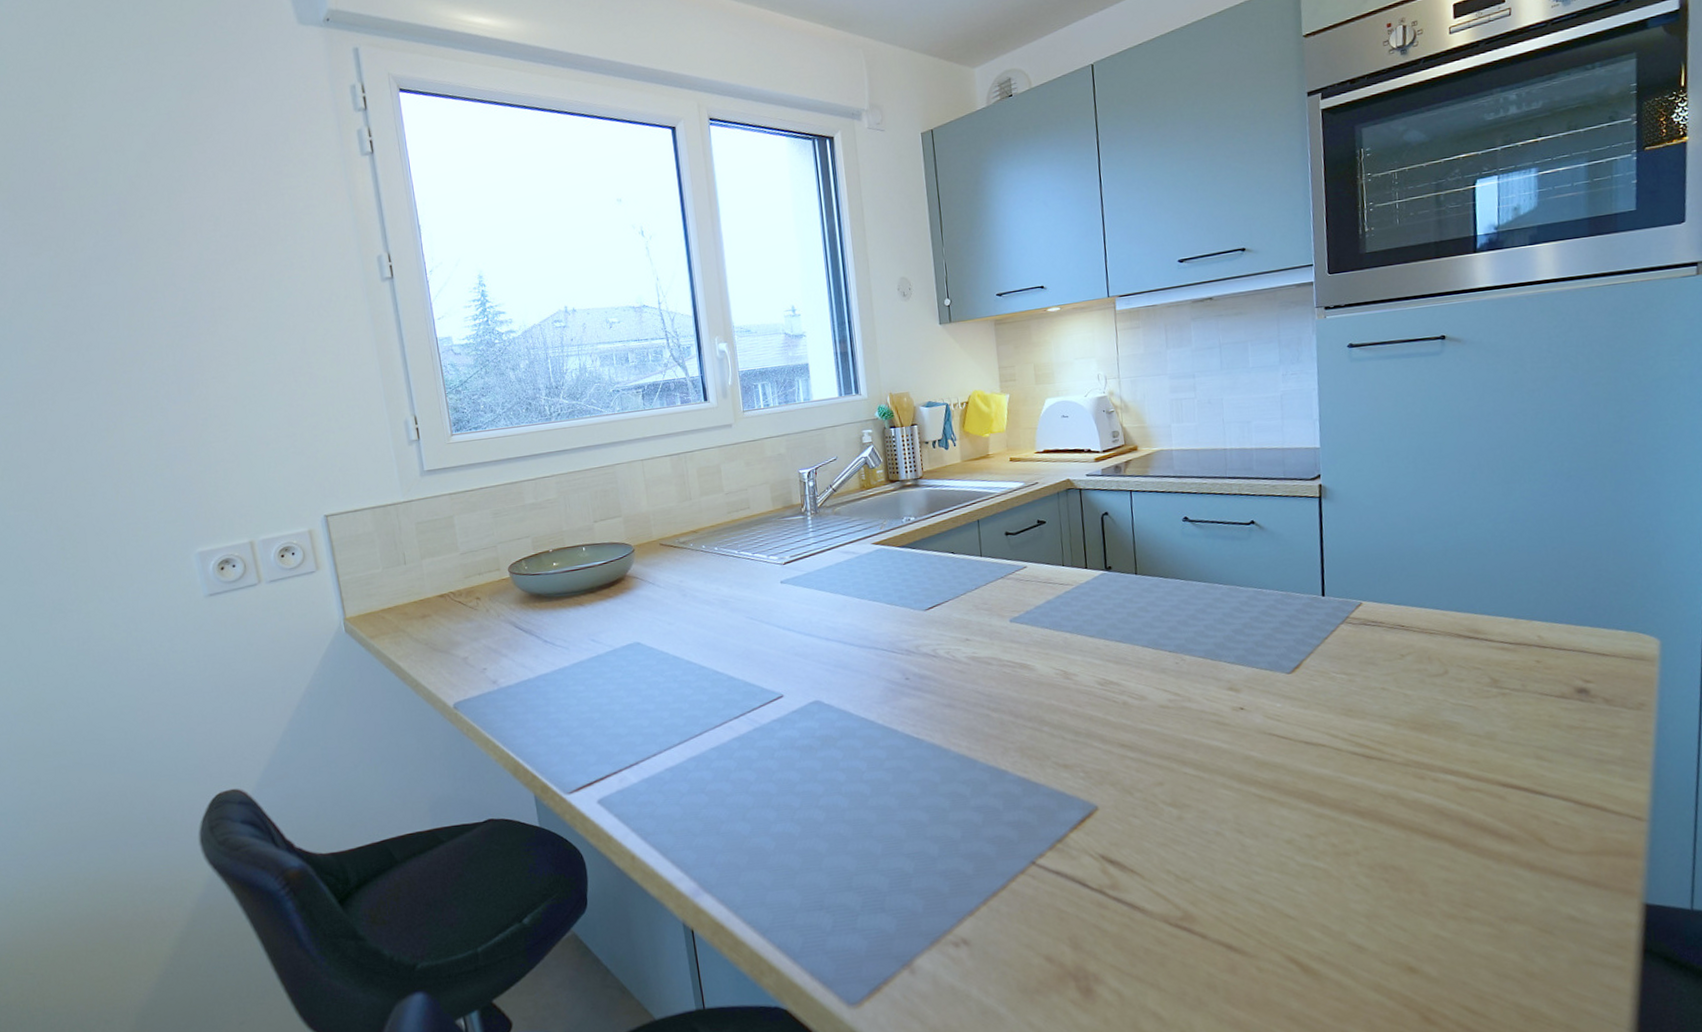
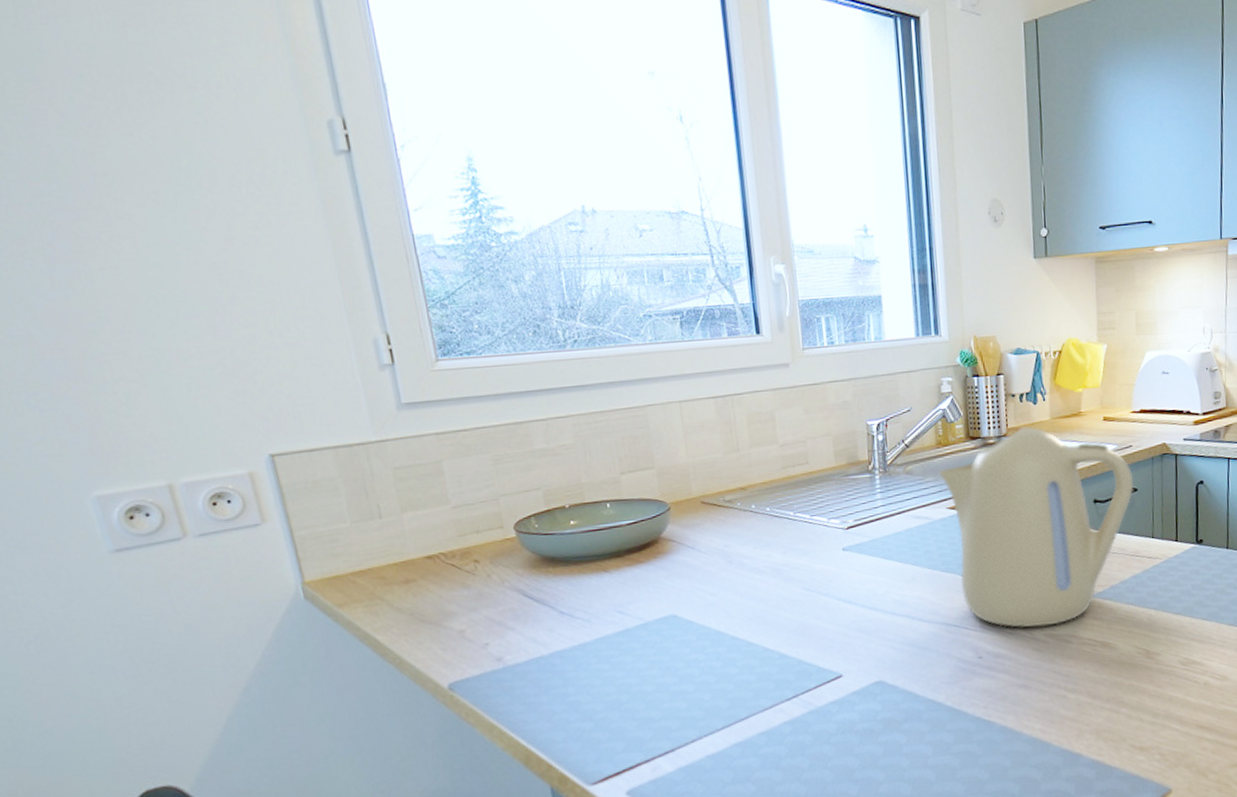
kettle: none [863,469,1042,651] -> present [938,426,1134,628]

